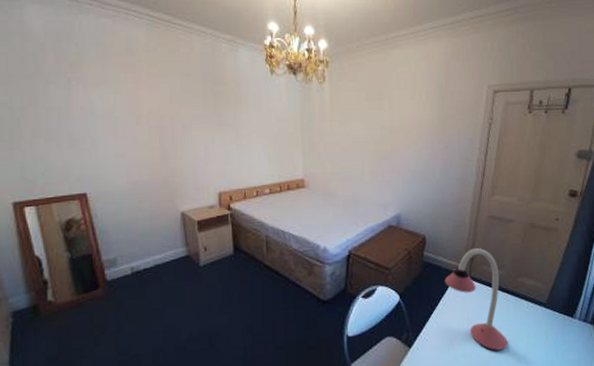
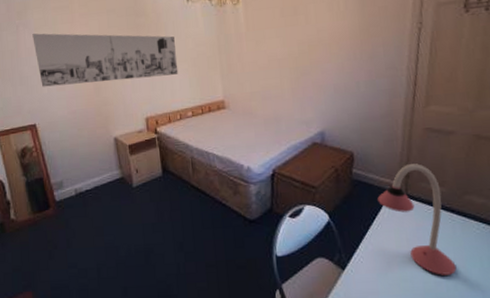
wall art: none [88,91,258,152] -> present [32,33,179,87]

